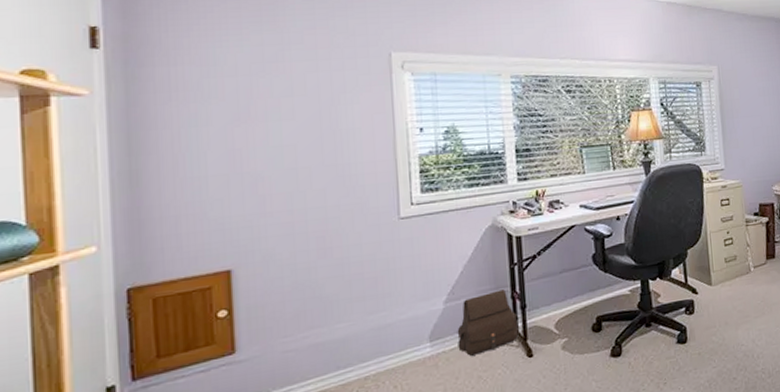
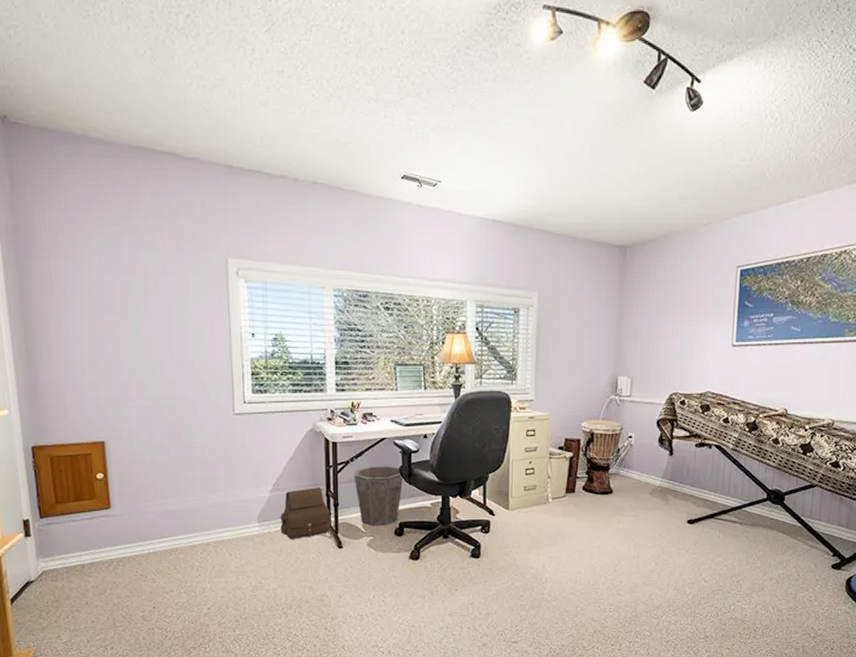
waste bin: none [542,254,598,326] -> present [354,465,404,526]

